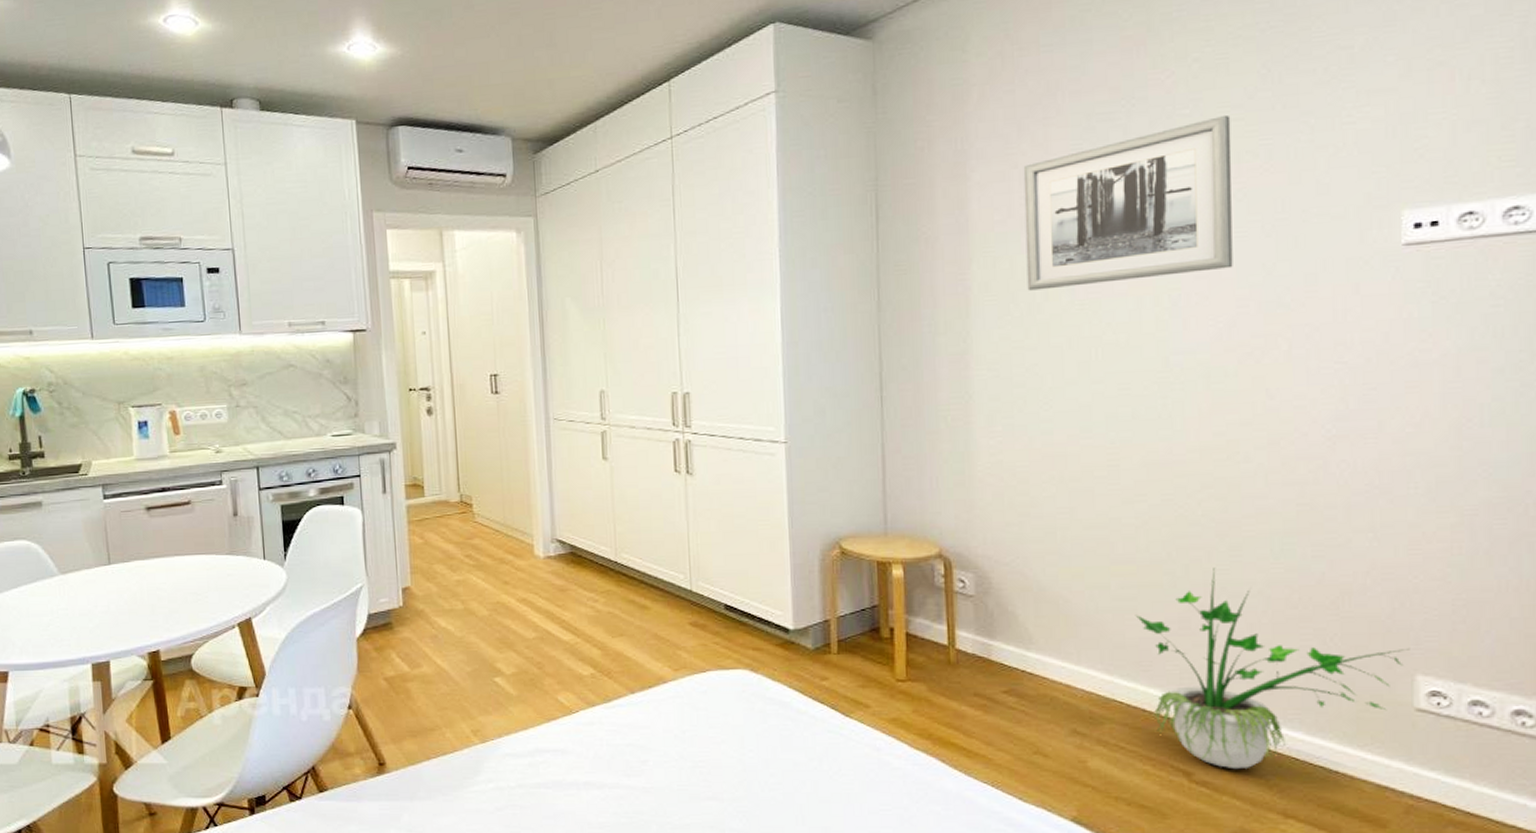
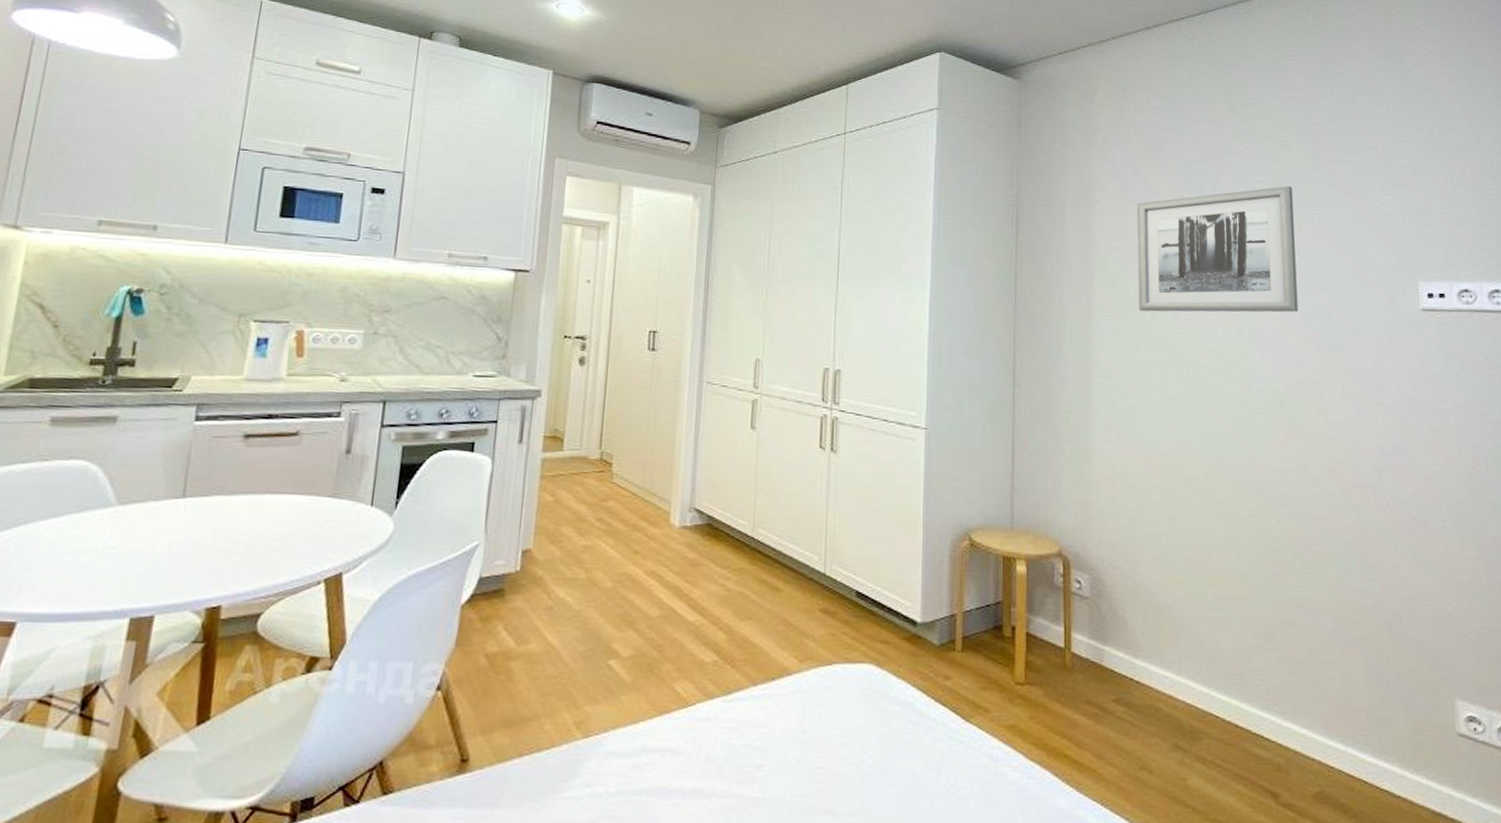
potted plant: present [1135,567,1410,770] -> none [1227,584,1450,792]

